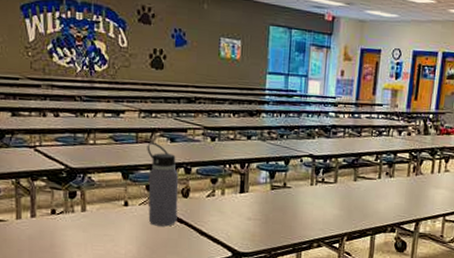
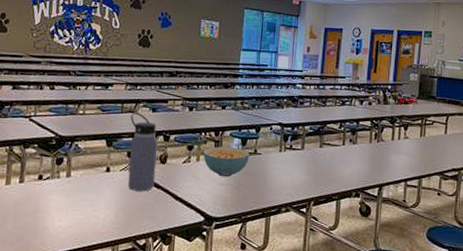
cereal bowl: none [228,179,279,212] -> present [203,146,250,178]

